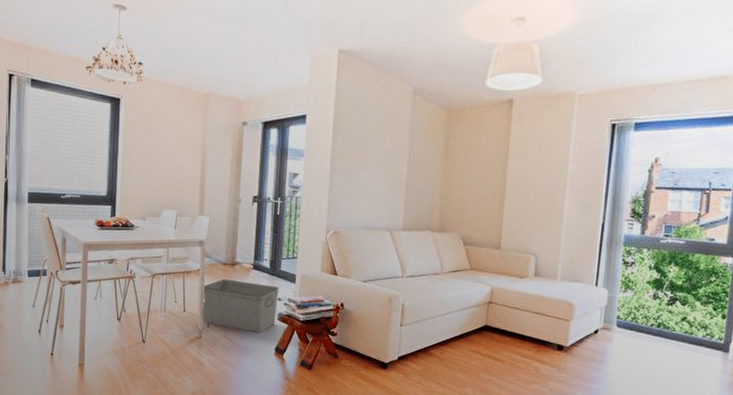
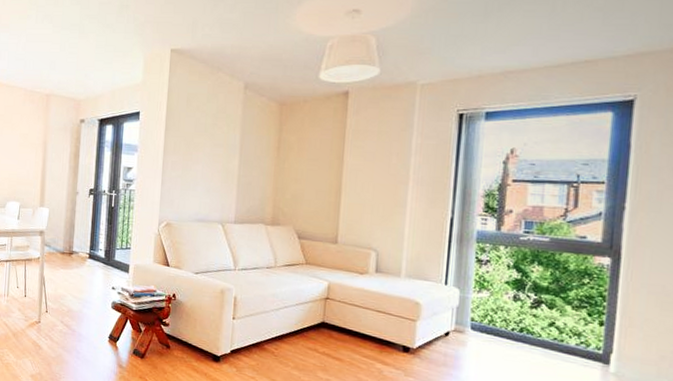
storage bin: present [201,279,279,333] -> none [41,267,113,320]

